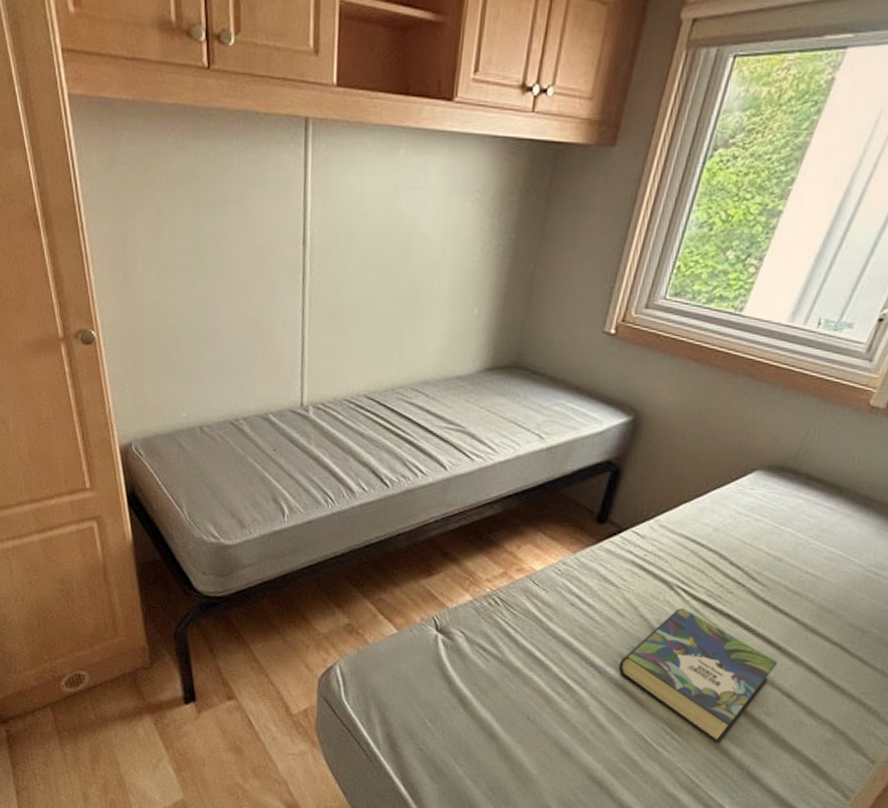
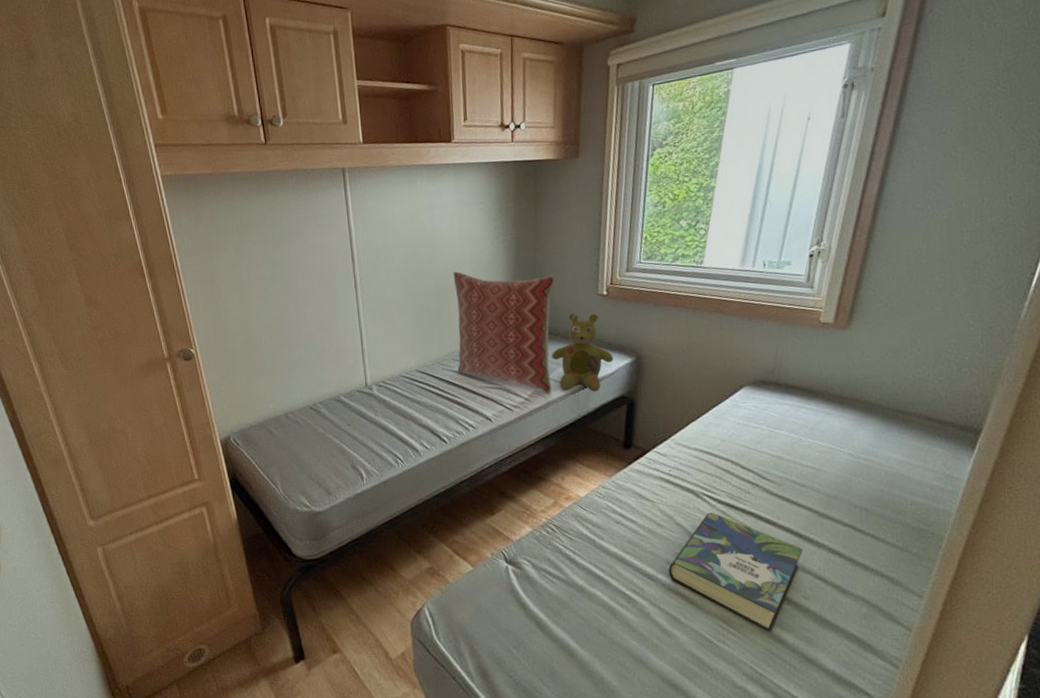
pillow: none [414,278,555,446] -> present [453,271,555,394]
stuffed bear: none [531,352,607,452] -> present [551,313,614,392]

